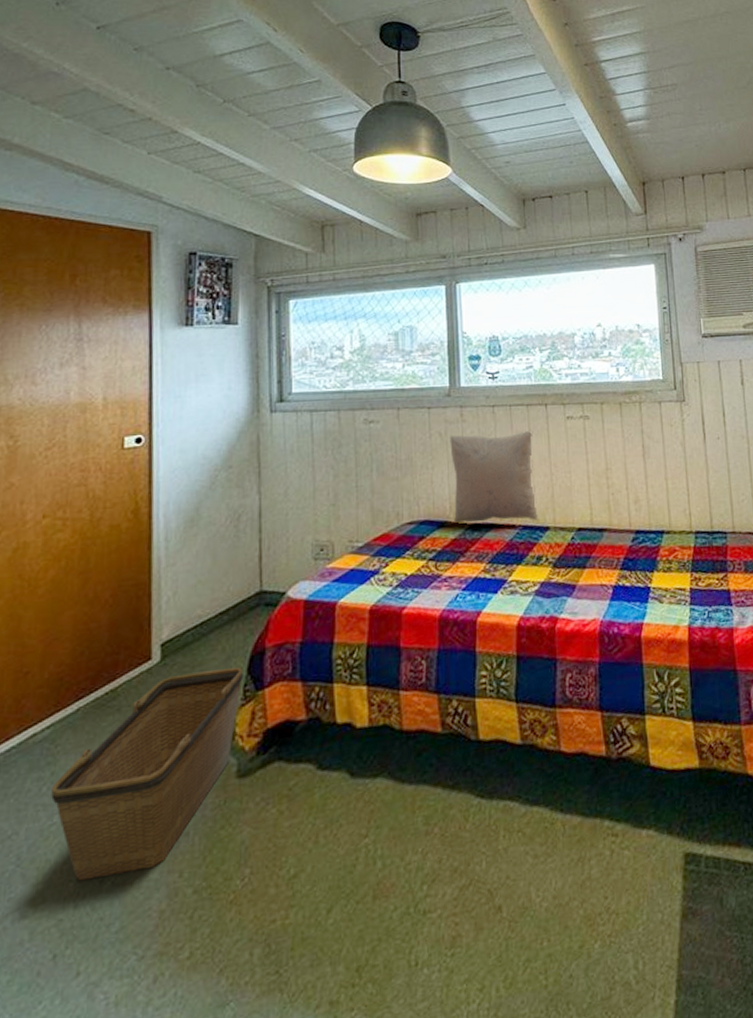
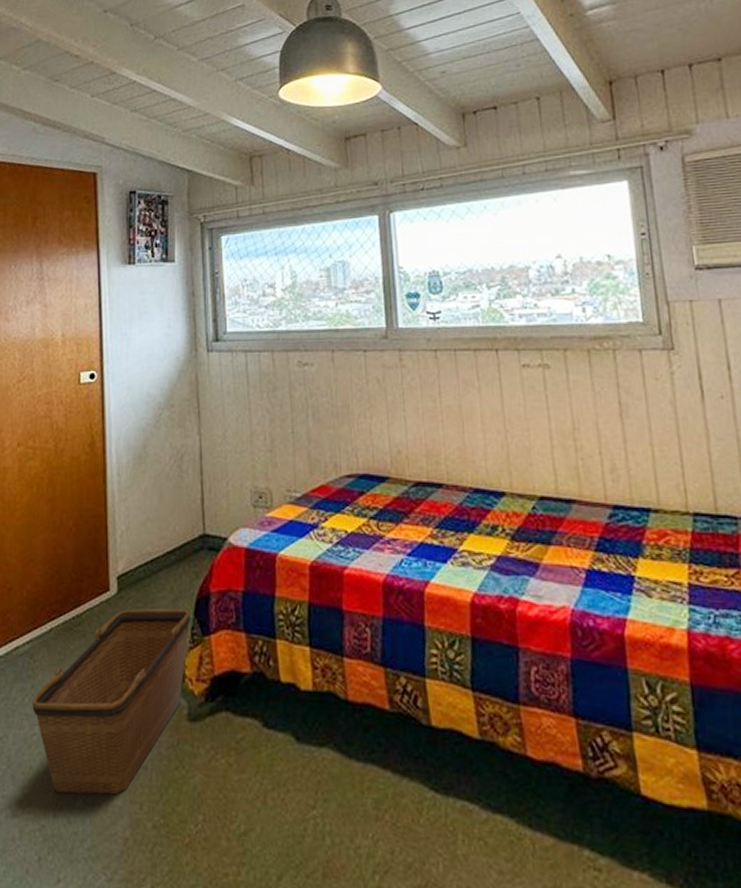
pillow: present [450,430,539,524] -> none [388,379,493,485]

